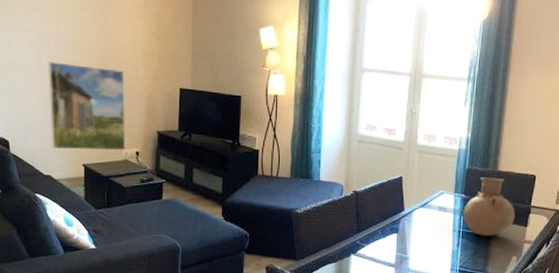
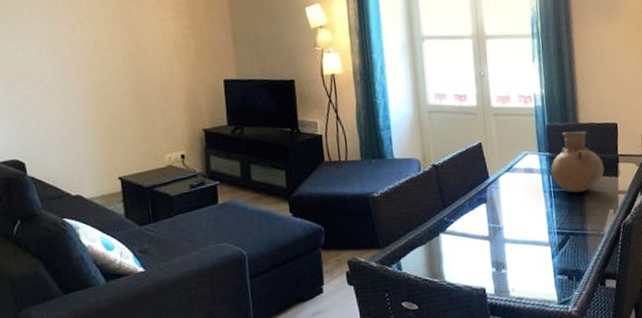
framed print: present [47,62,126,151] -> none [64,67,168,165]

